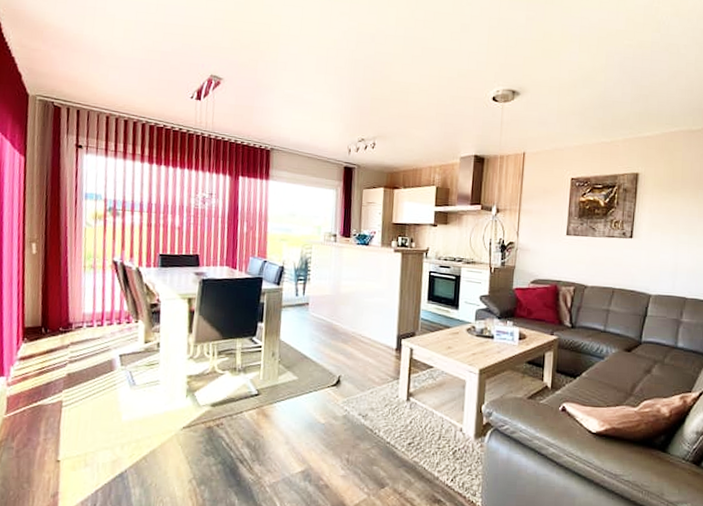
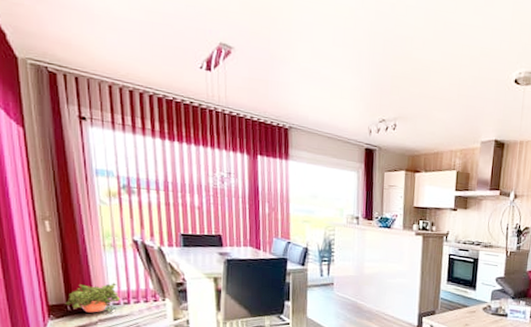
potted plant: none [40,304,94,336] -> present [65,283,120,313]

